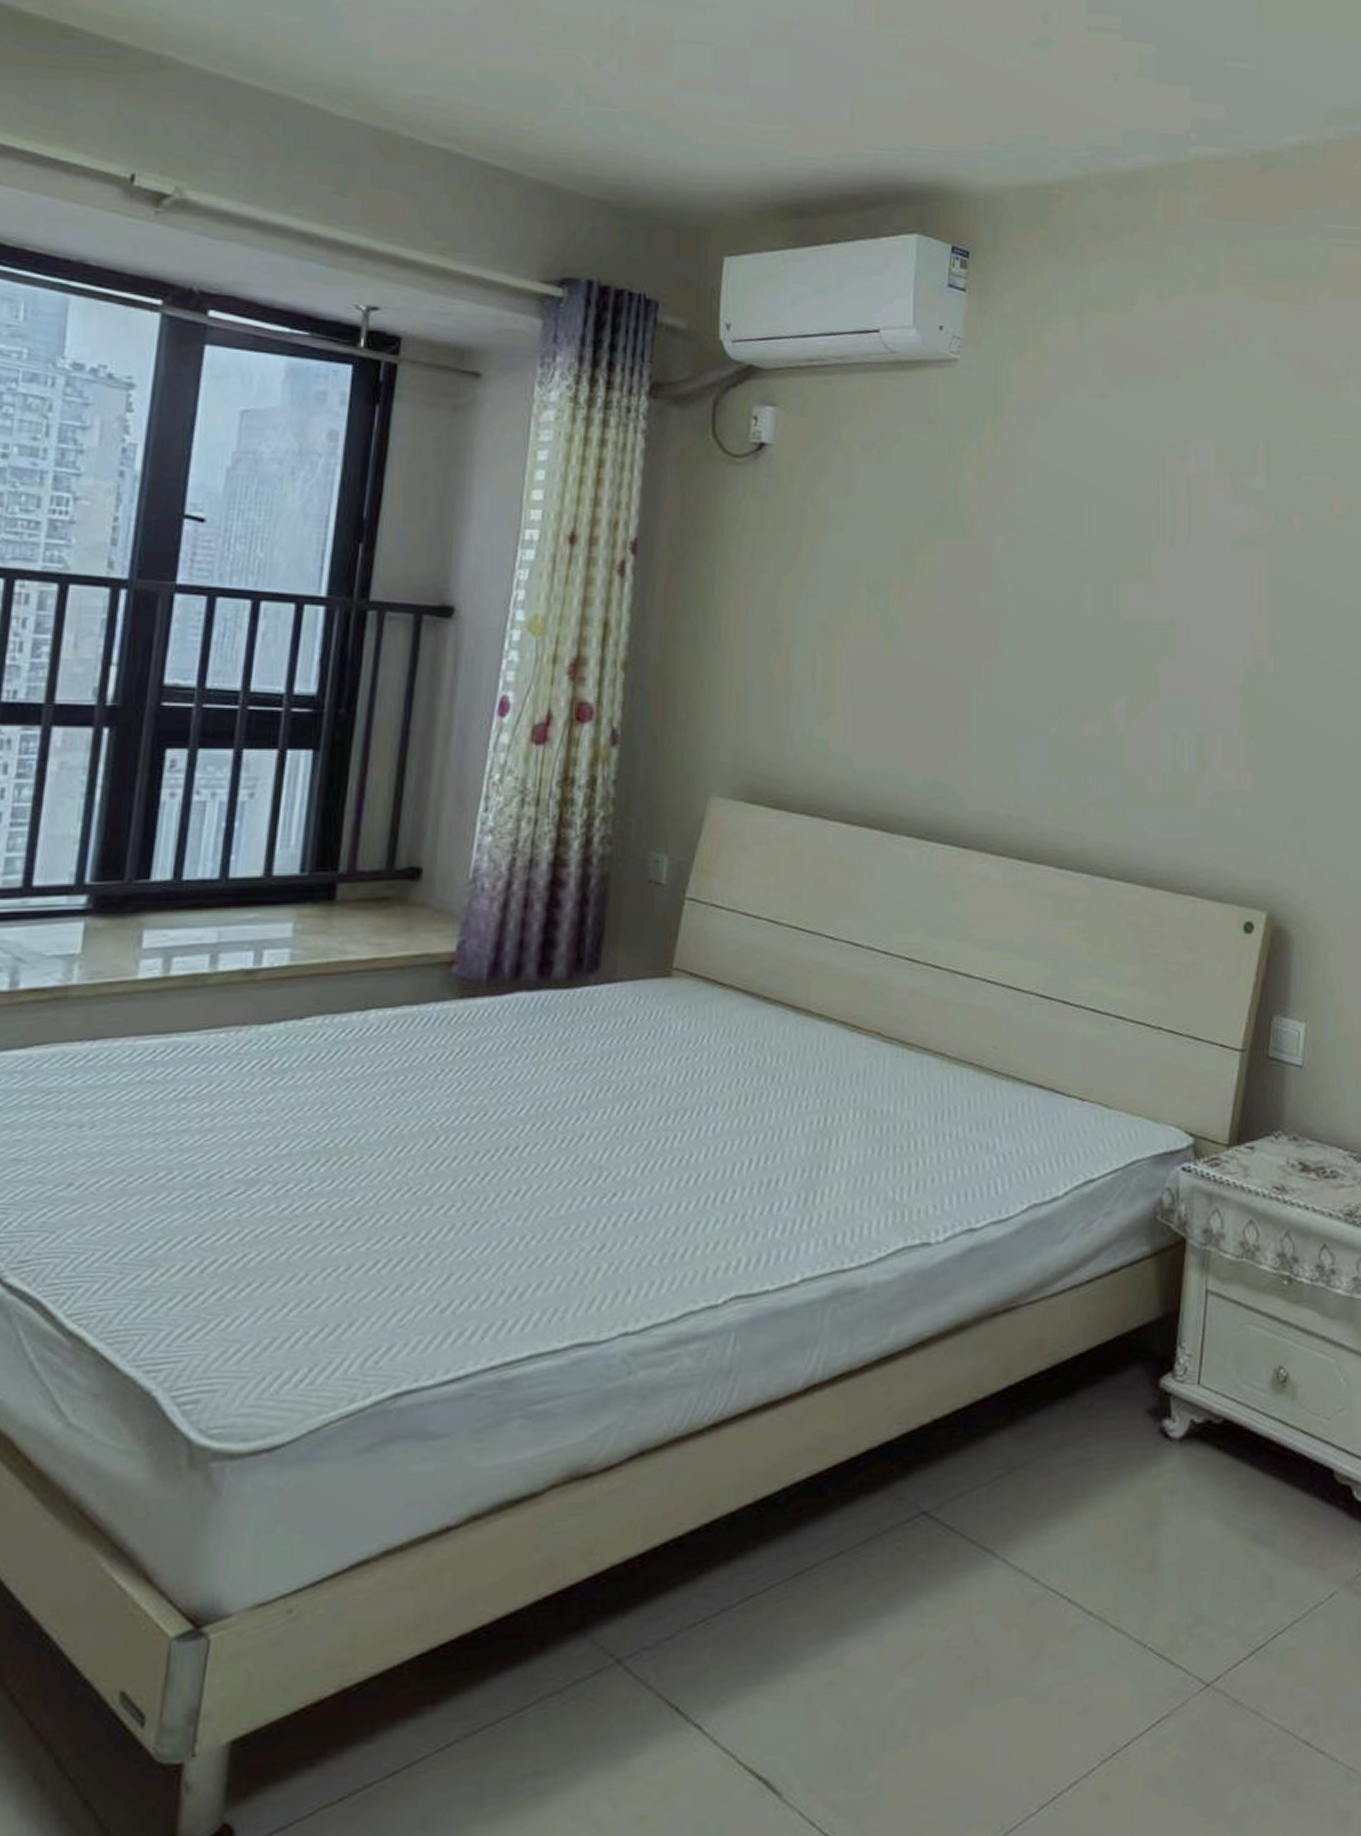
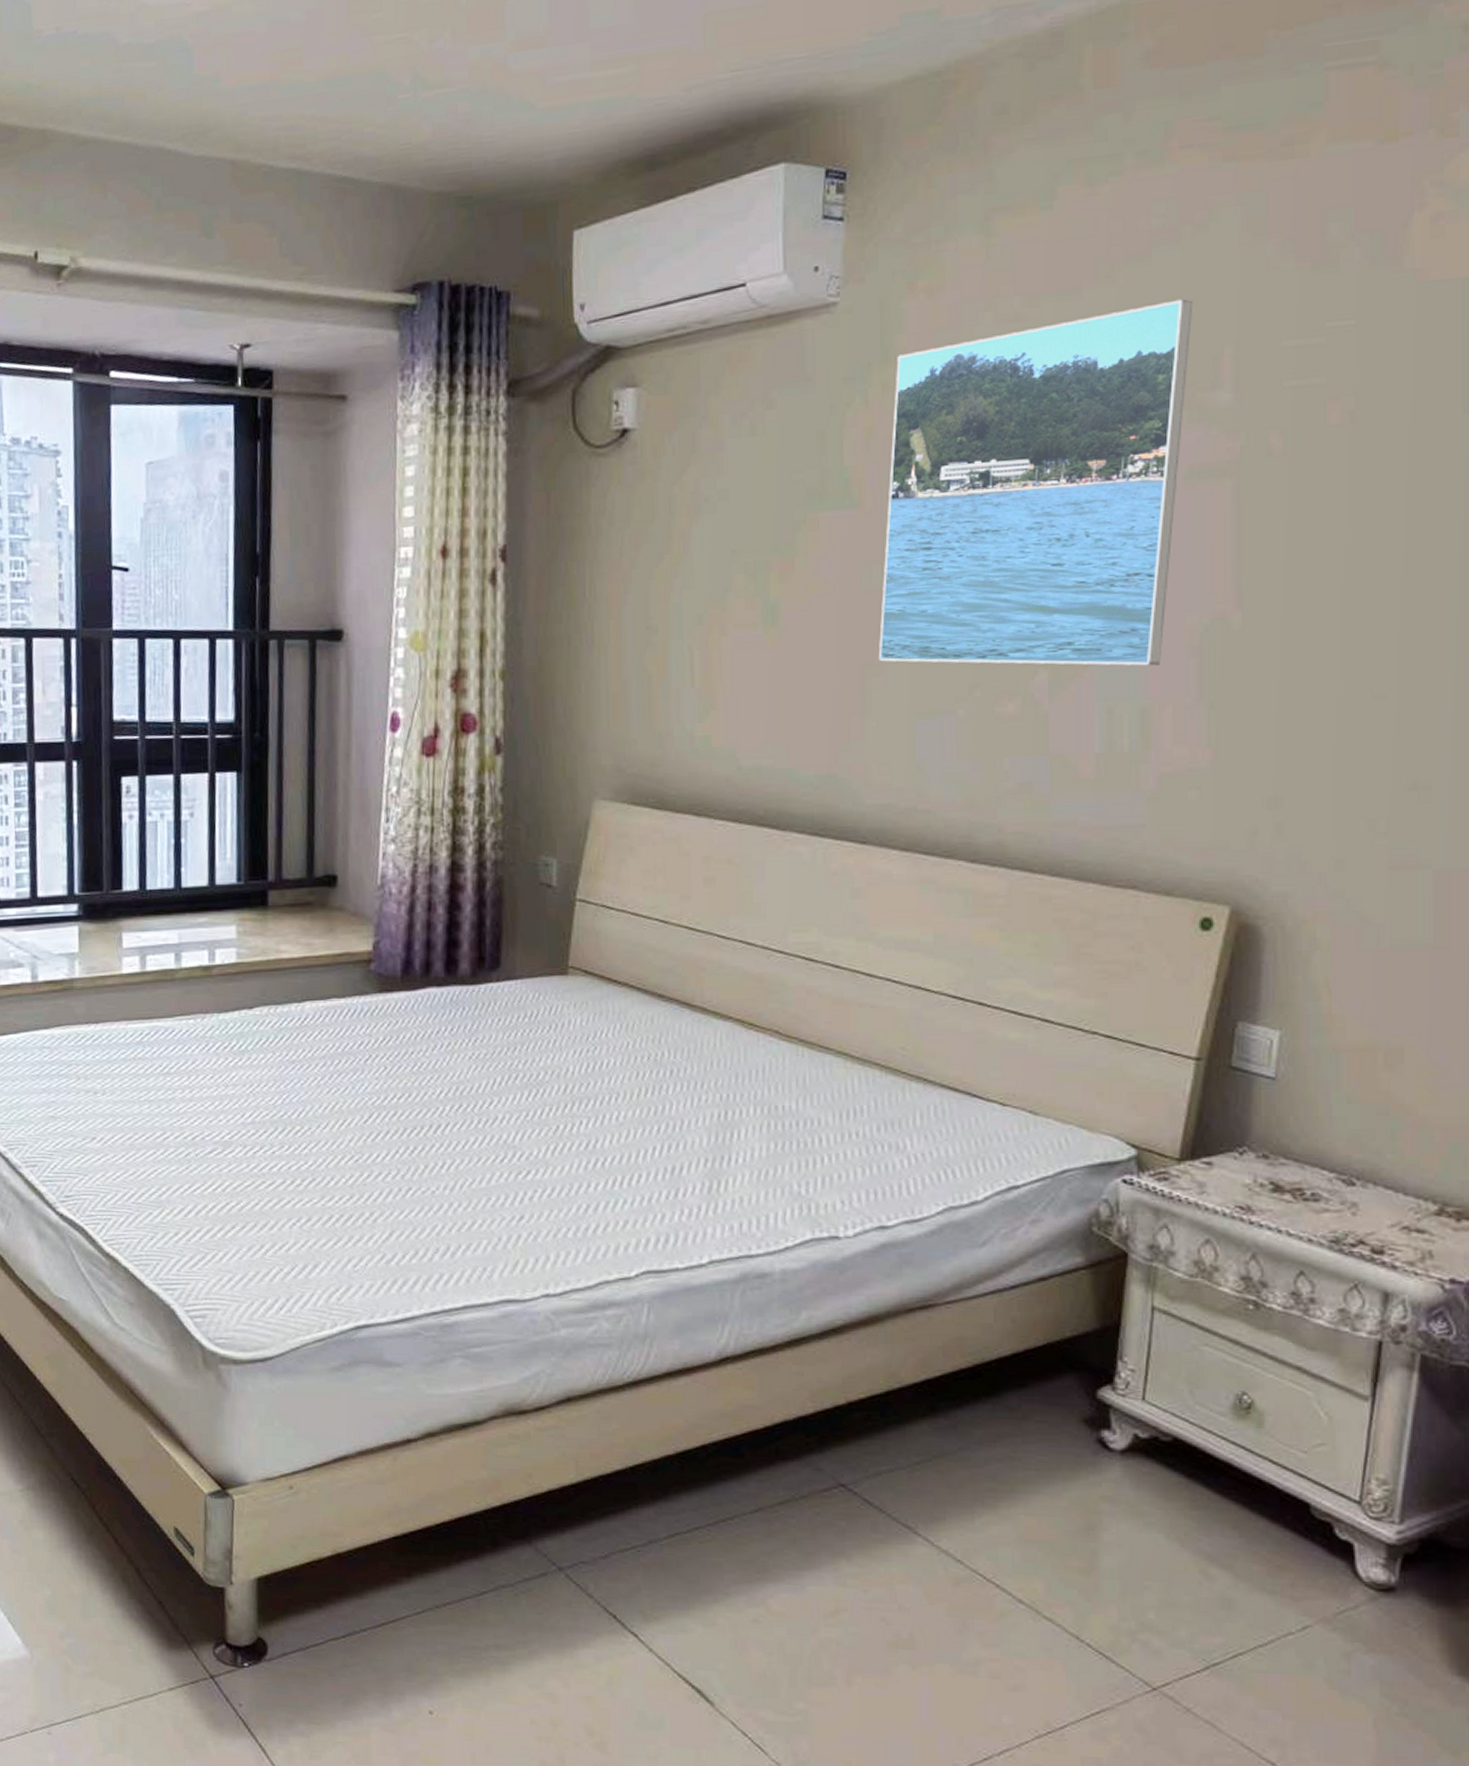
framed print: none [983,400,1237,699] -> present [878,299,1194,666]

